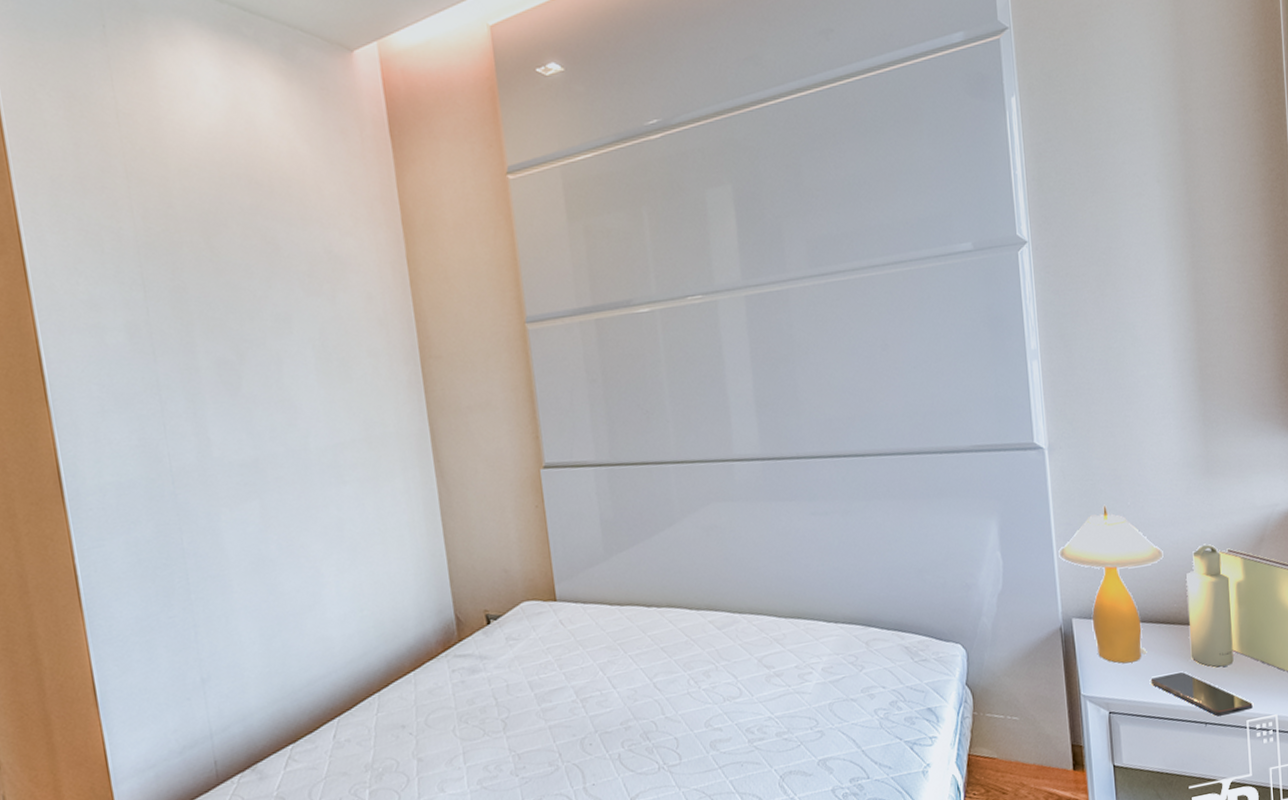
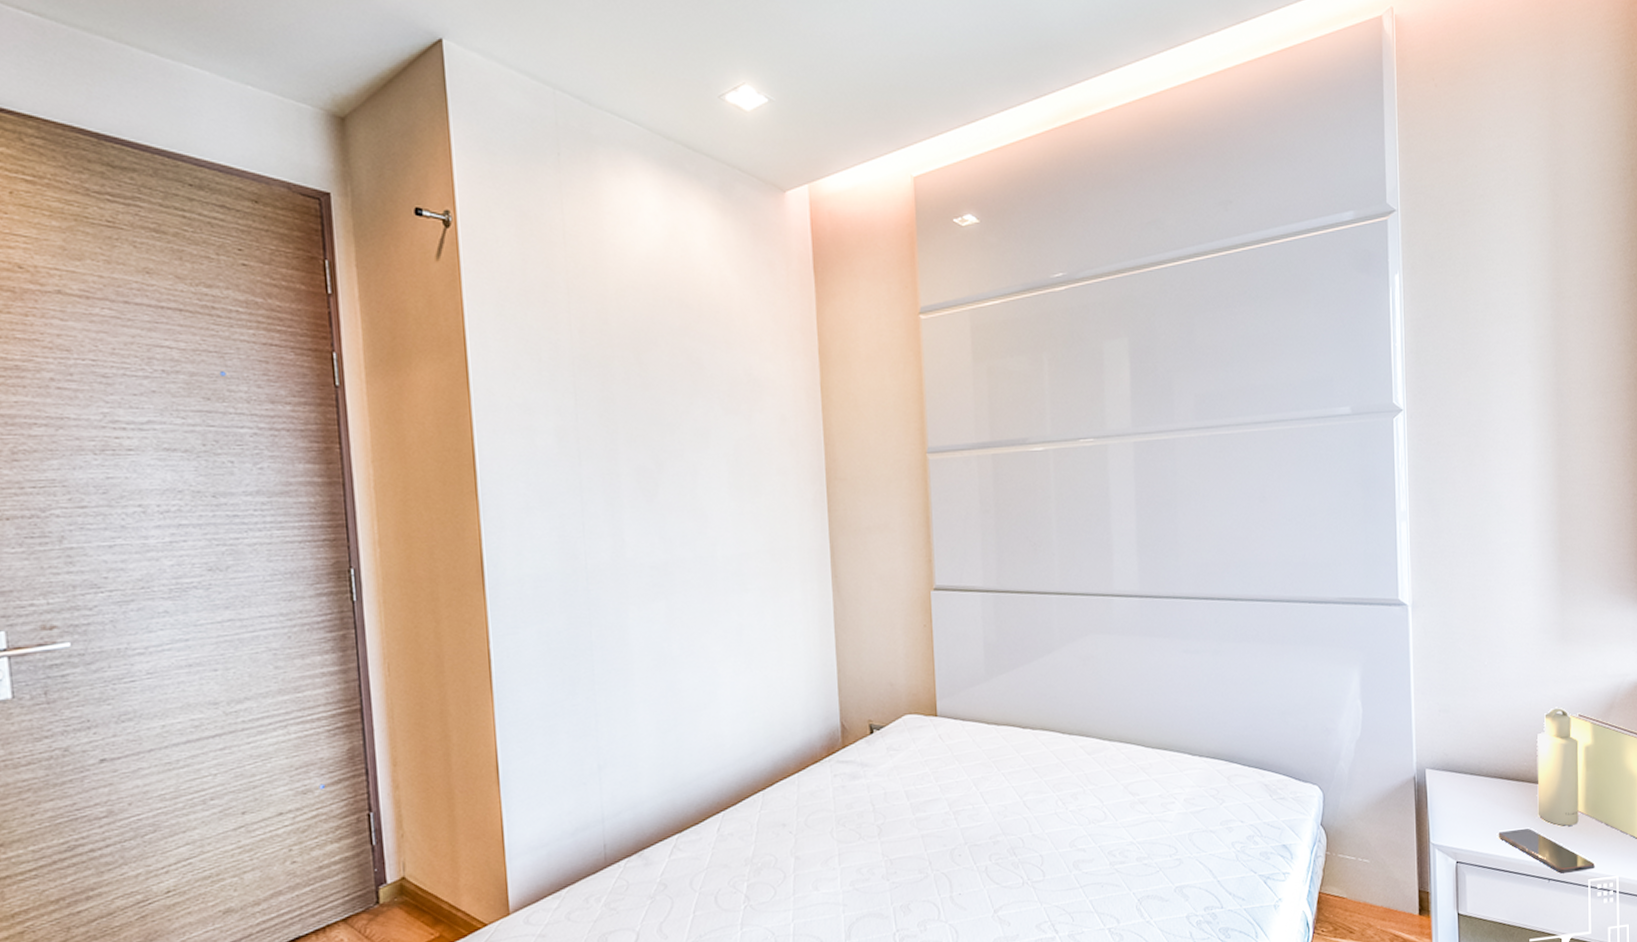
table lamp: present [1059,506,1163,664] -> none [1416,664,1516,816]

